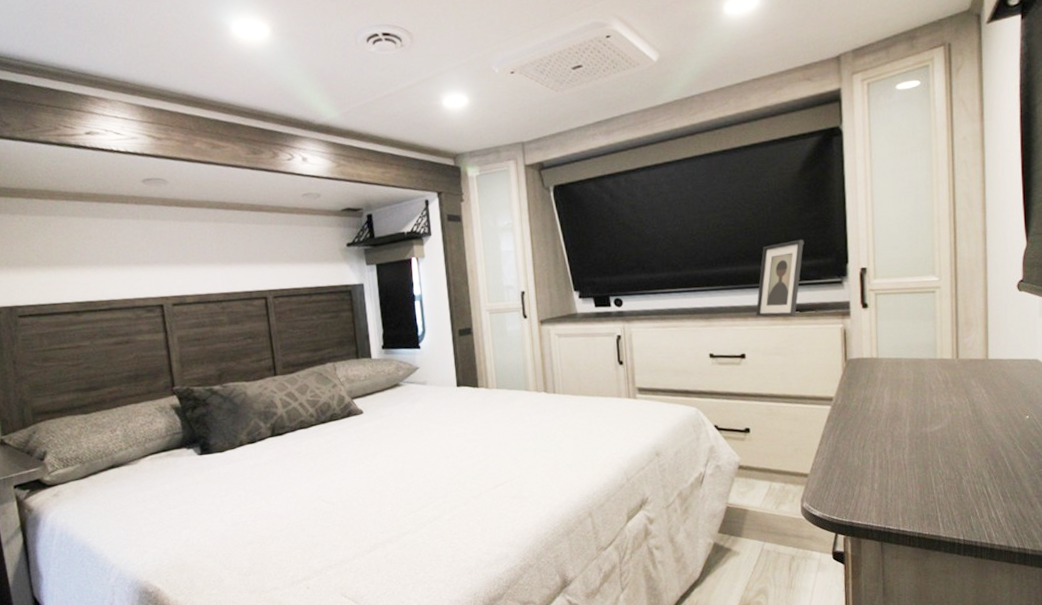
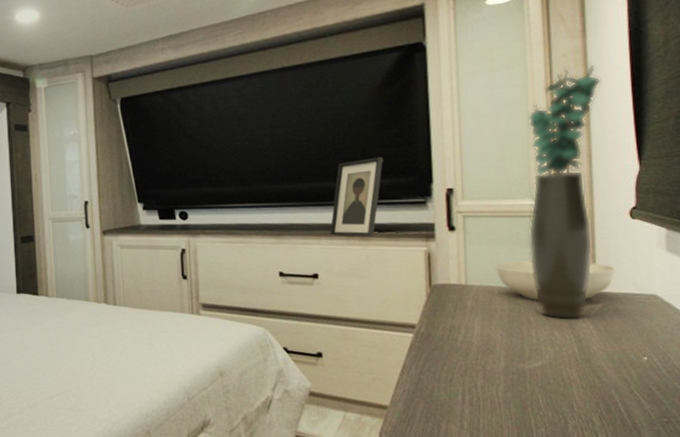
bowl: none [902,331,1005,369] -> present [495,258,617,301]
vase: none [931,147,996,387] -> present [527,65,601,321]

